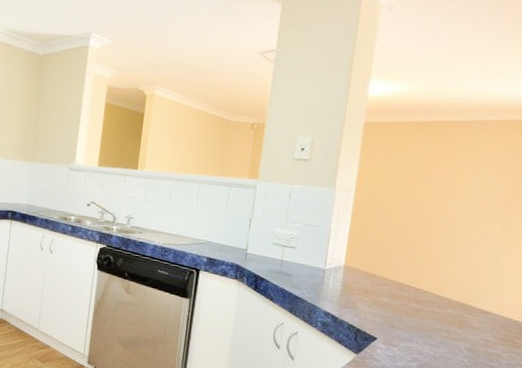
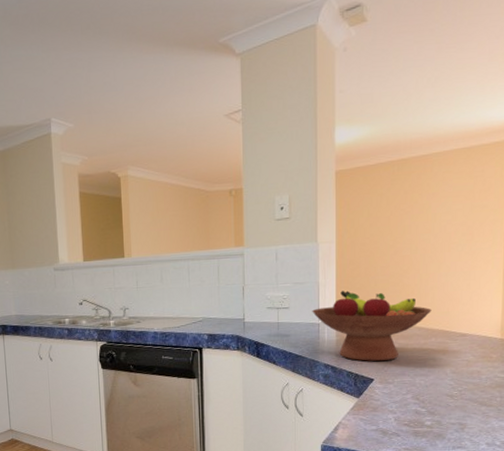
fruit bowl: none [319,241,452,323] -> present [312,290,432,361]

